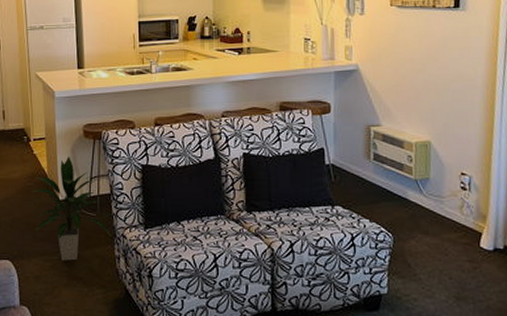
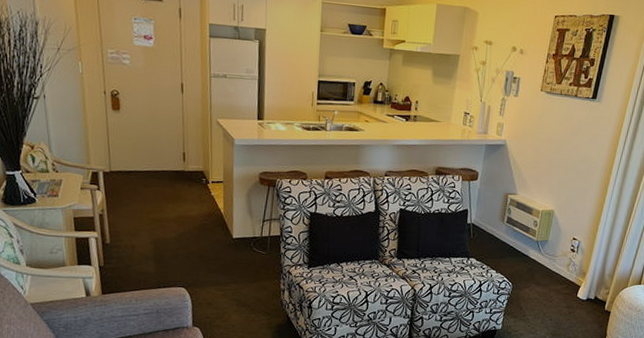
indoor plant: present [31,156,112,261] -> none [207,200,279,291]

